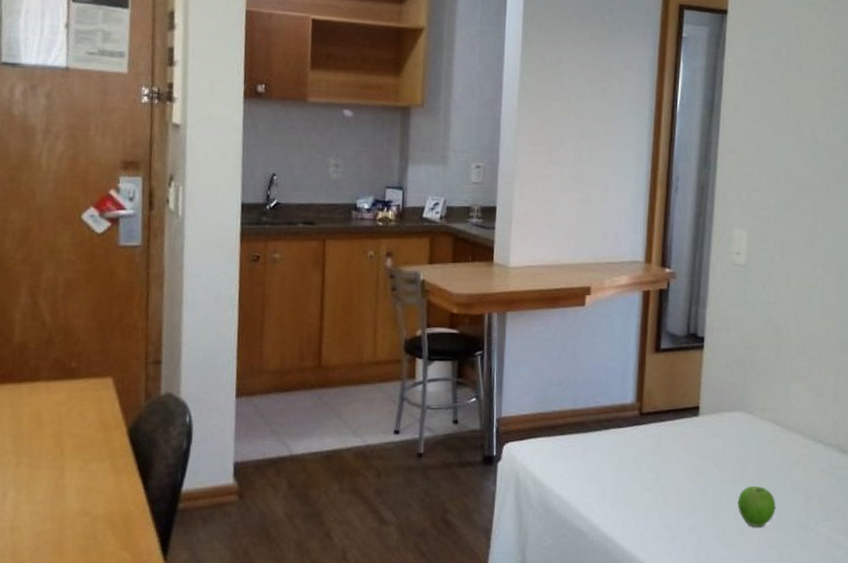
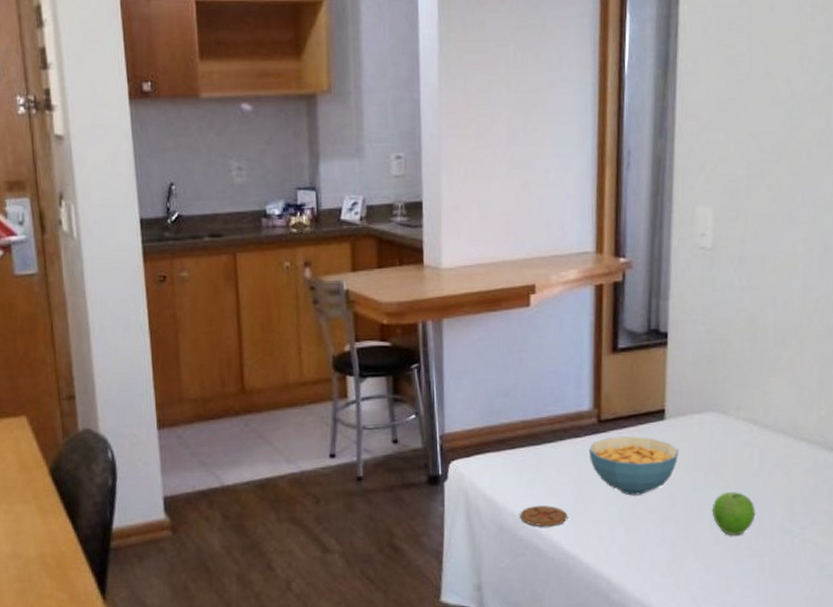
coaster: none [565,490,609,510] -> present [520,505,568,527]
cereal bowl: none [630,428,711,485] -> present [588,435,679,496]

